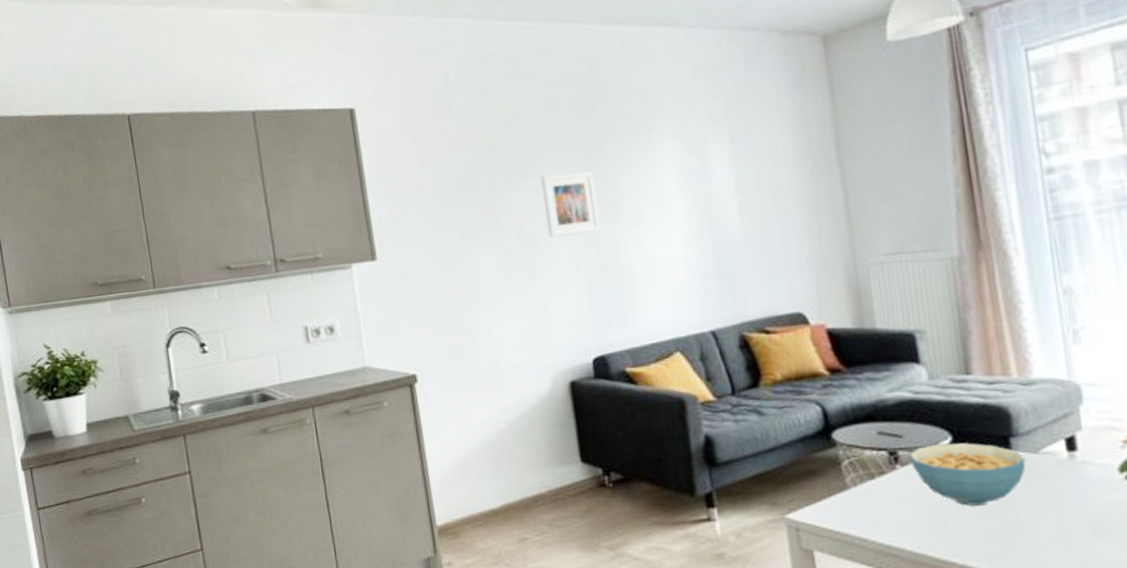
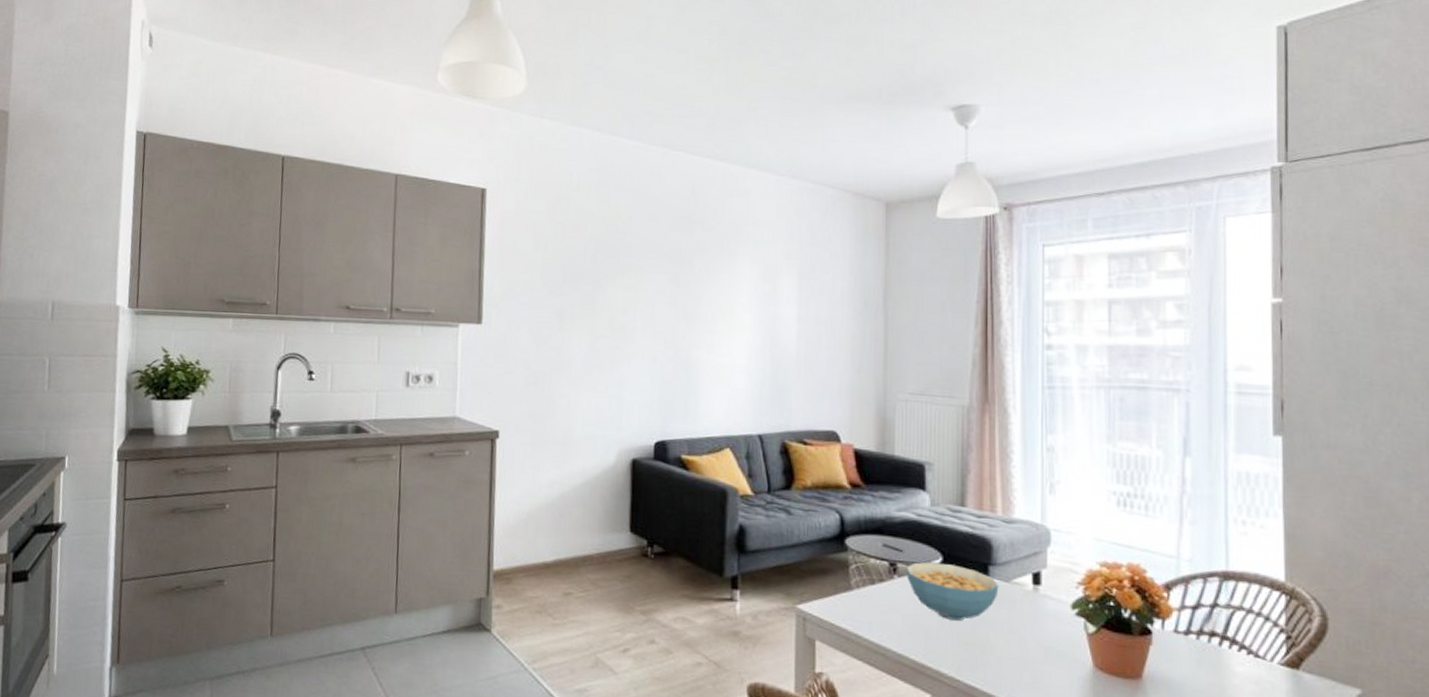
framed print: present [540,171,601,239] -> none [635,276,681,332]

